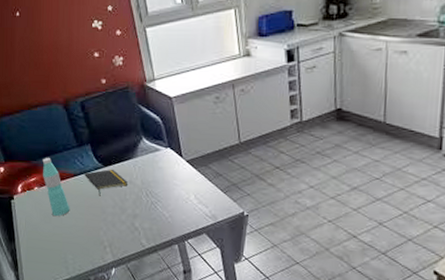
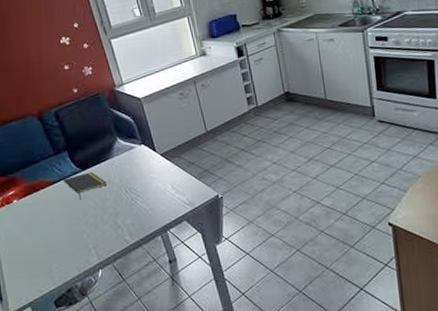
water bottle: present [42,157,70,216] -> none [20,168,52,226]

